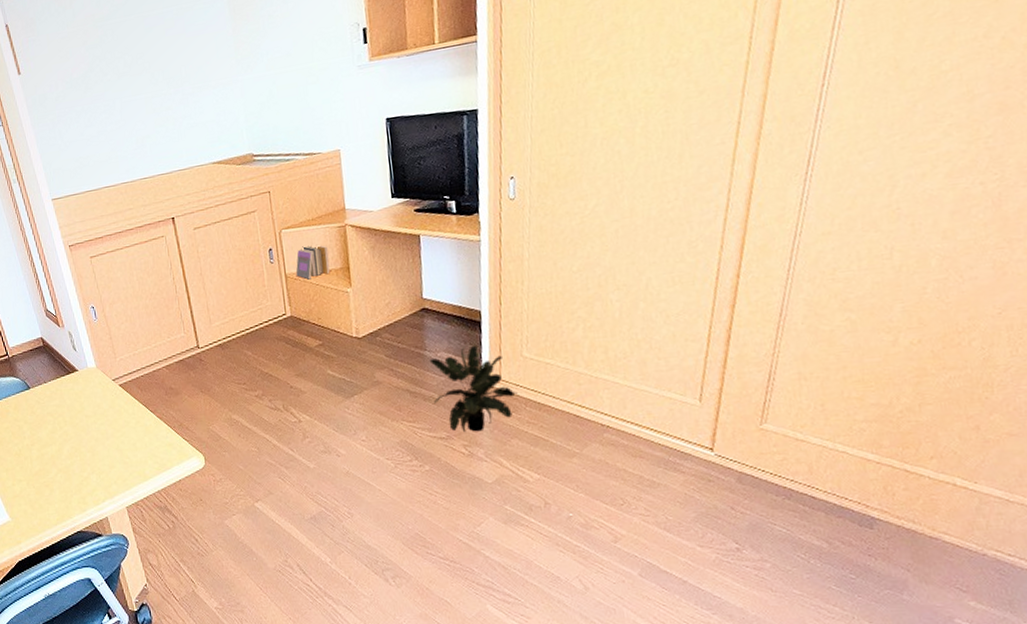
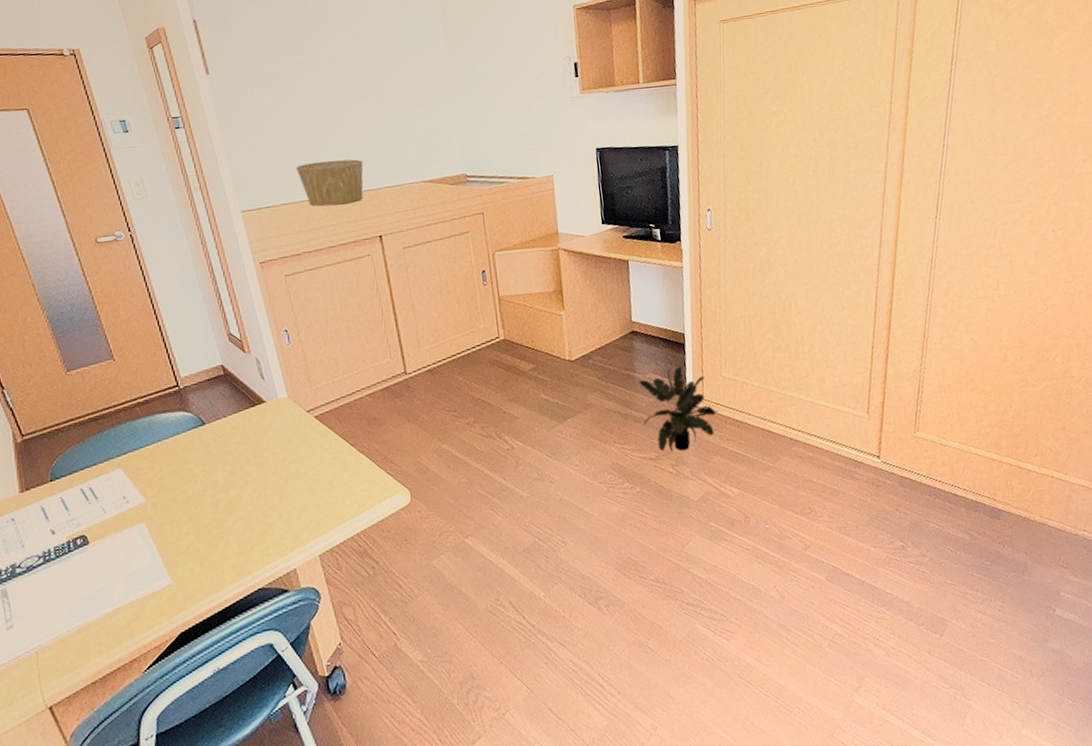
basket: none [96,145,157,192] -> present [295,159,364,207]
books: present [295,244,330,280] -> none [509,267,544,302]

